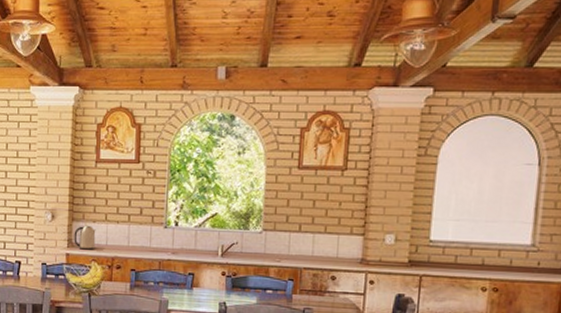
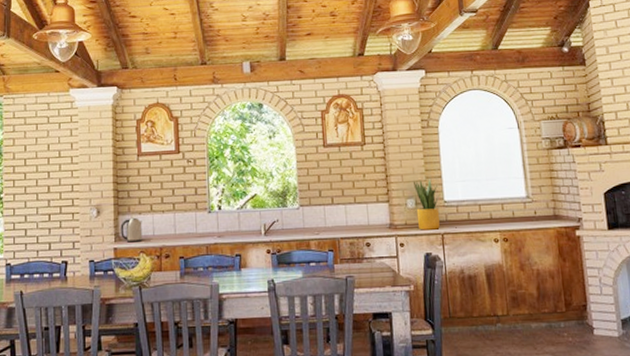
planter: none [393,214,427,270] -> present [414,179,441,230]

